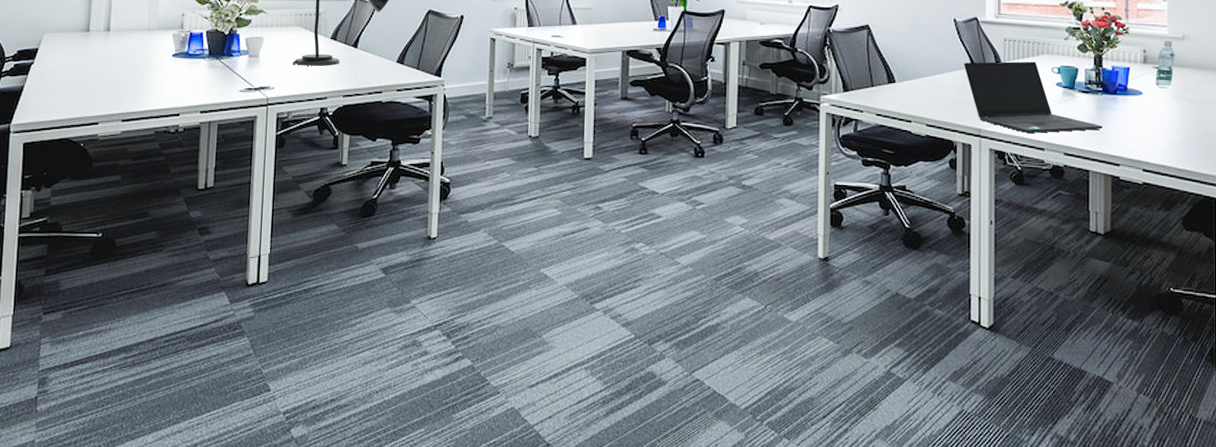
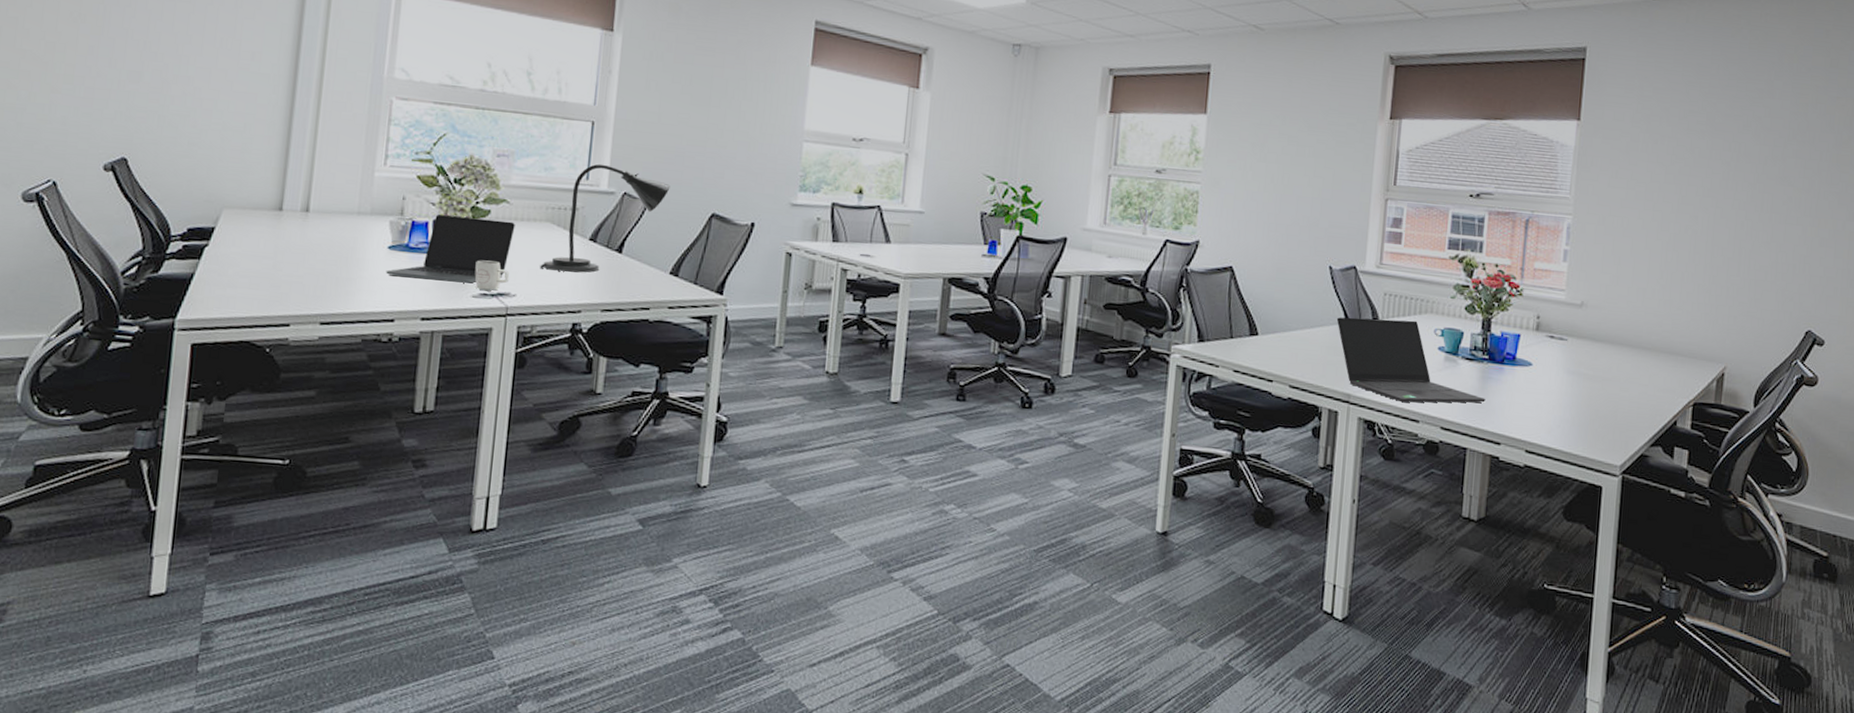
laptop: none [171,25,271,80] -> present [386,214,515,283]
mug: none [241,61,268,85] -> present [474,260,509,291]
bottle: present [1156,39,1175,89] -> none [1547,305,1571,361]

